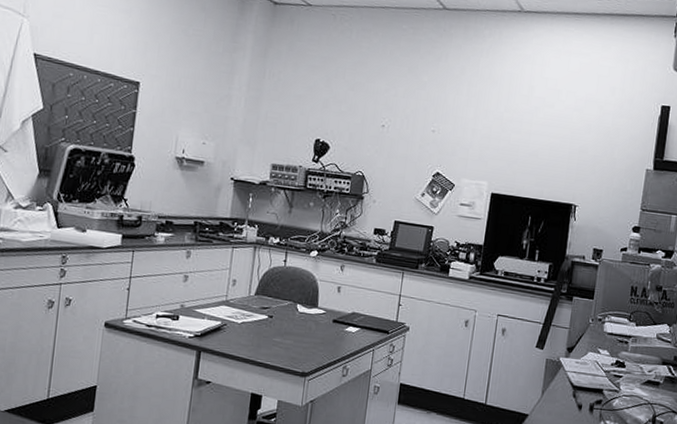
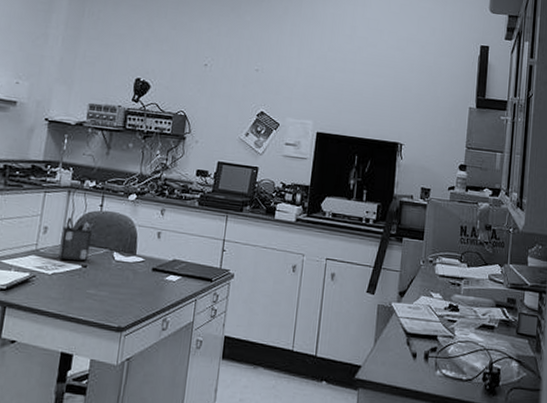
desk organizer: none [247,271,278,312] -> present [58,217,93,261]

